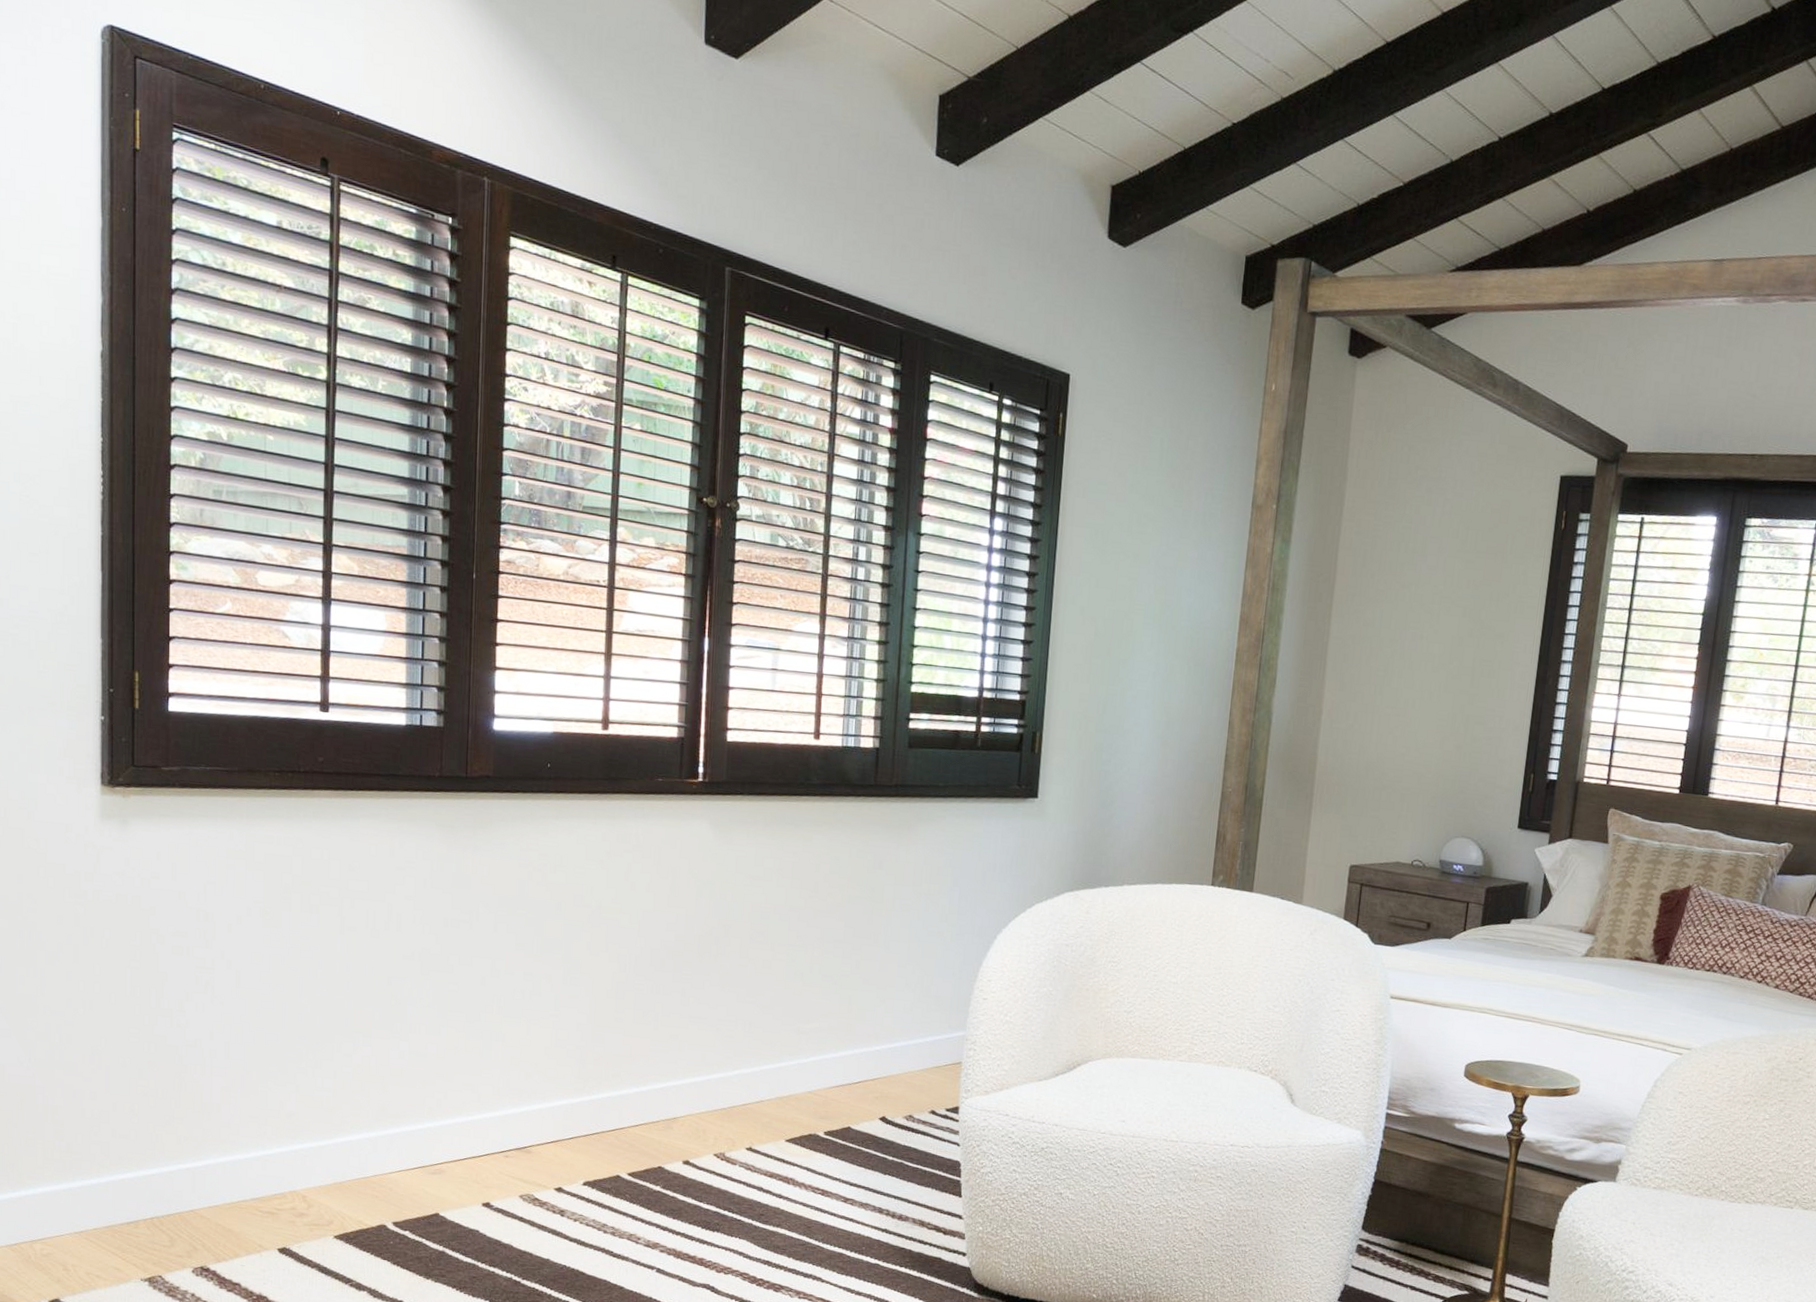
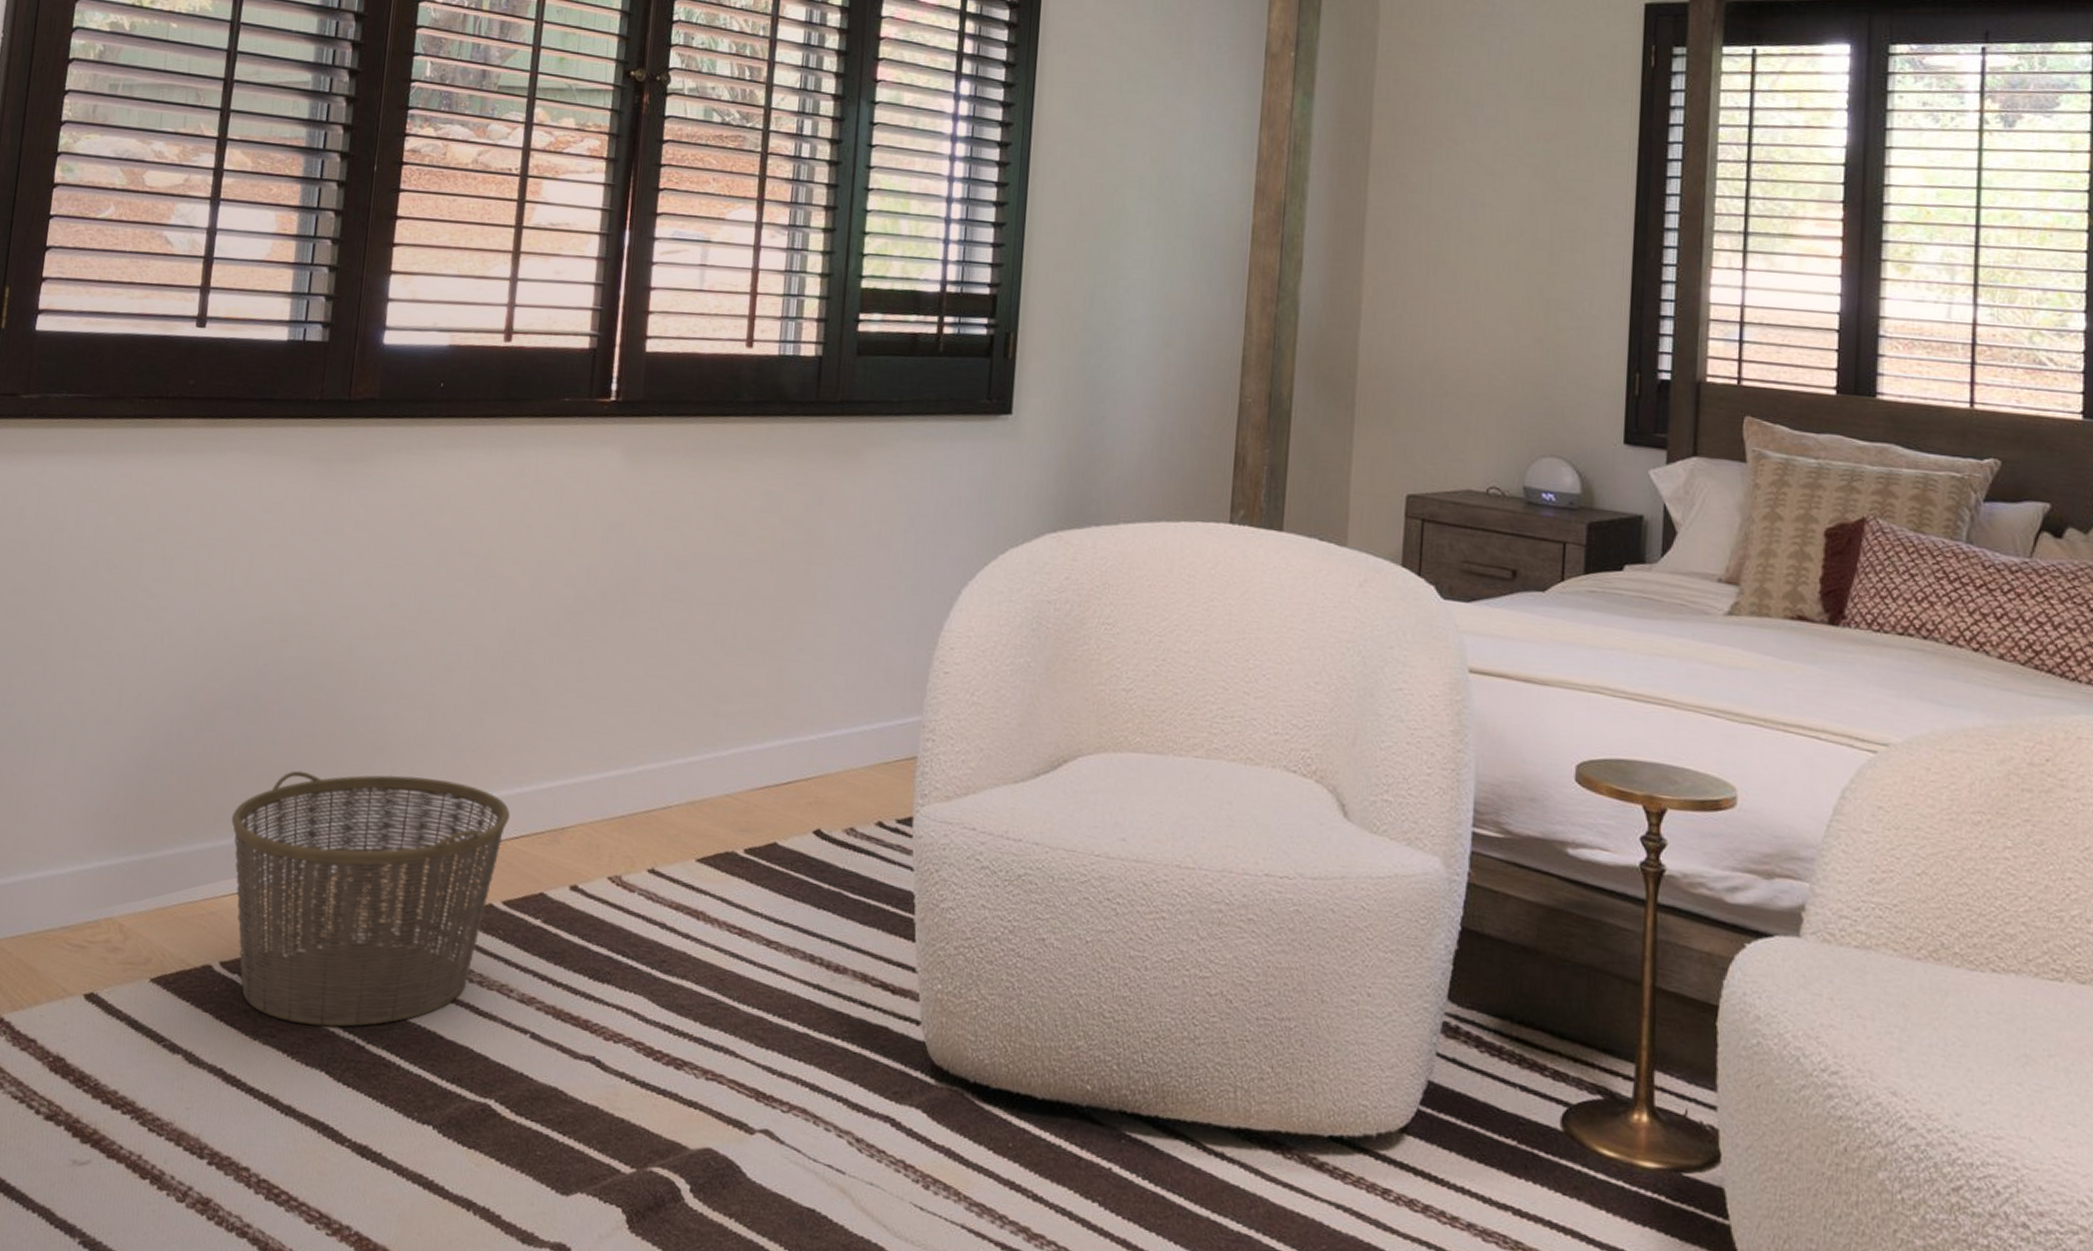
basket: none [392,1076,631,1268] -> present [231,770,511,1027]

